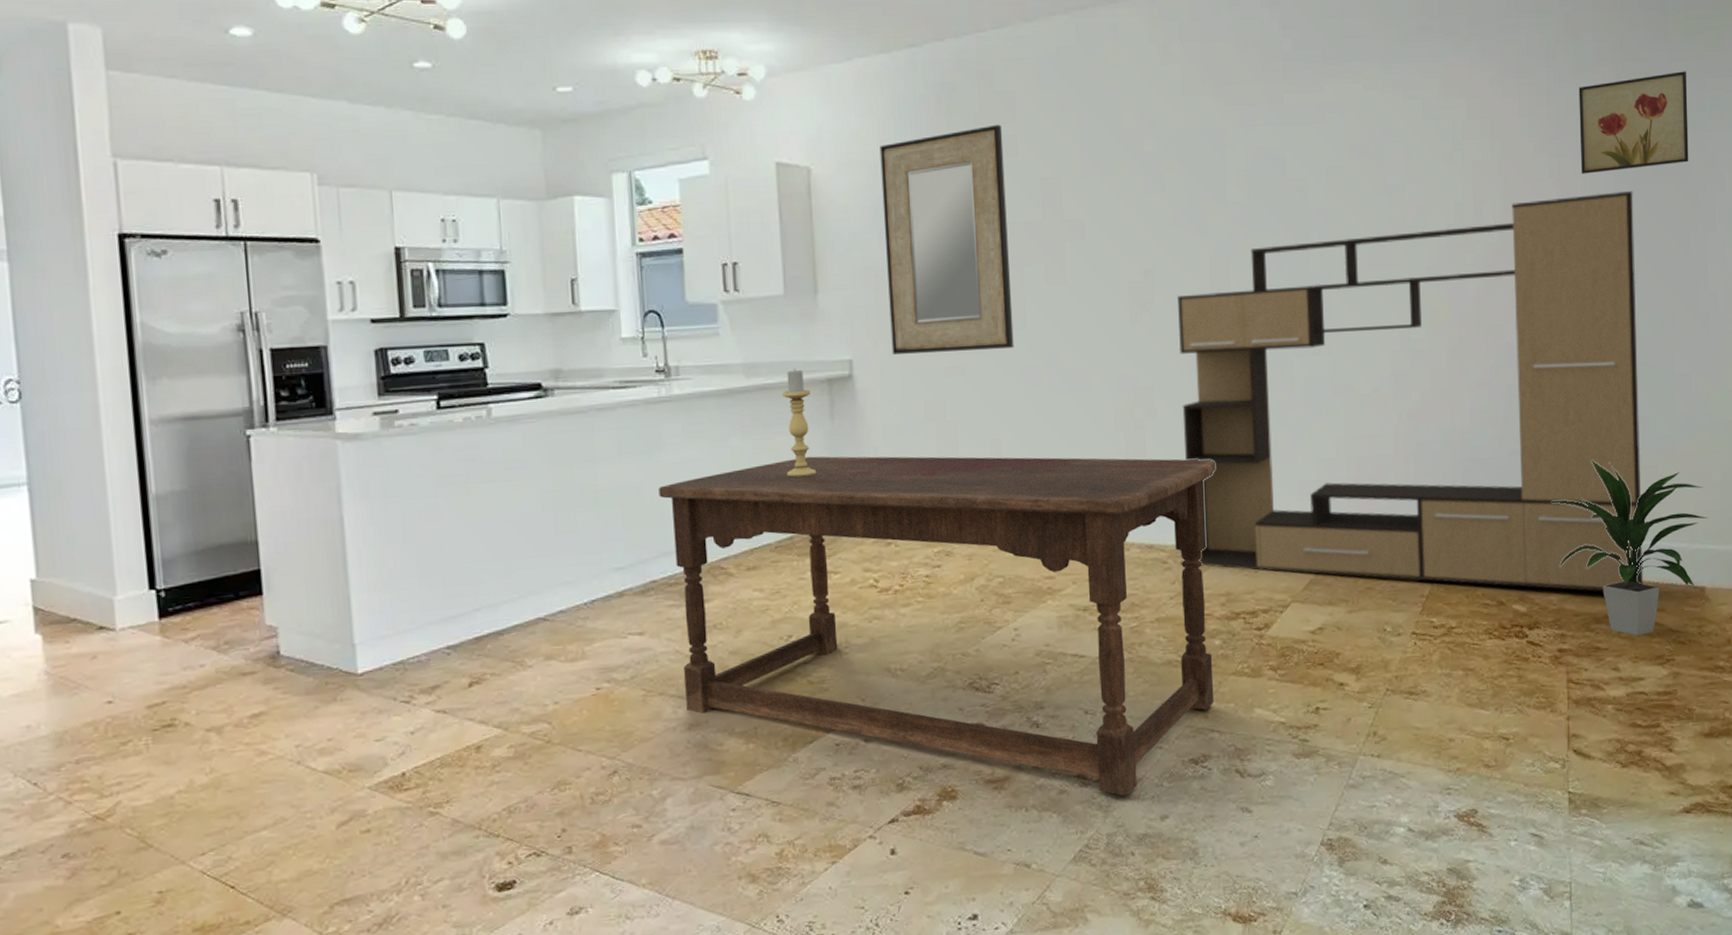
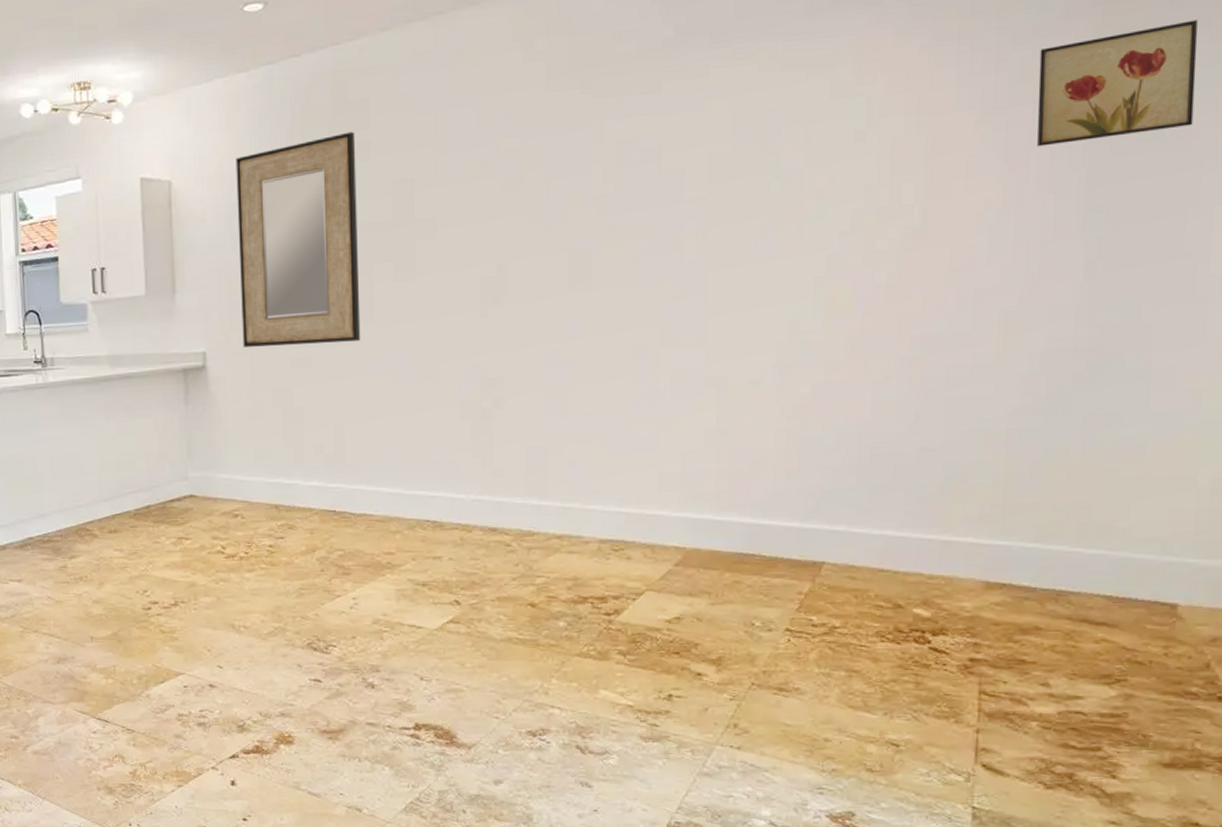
dining table: present [658,456,1215,796] -> none [35,436,566,758]
candle holder: present [782,368,817,478] -> none [142,360,172,455]
media console: present [1178,190,1644,592] -> none [524,161,1109,602]
indoor plant: present [1552,459,1708,636] -> none [972,458,1188,651]

